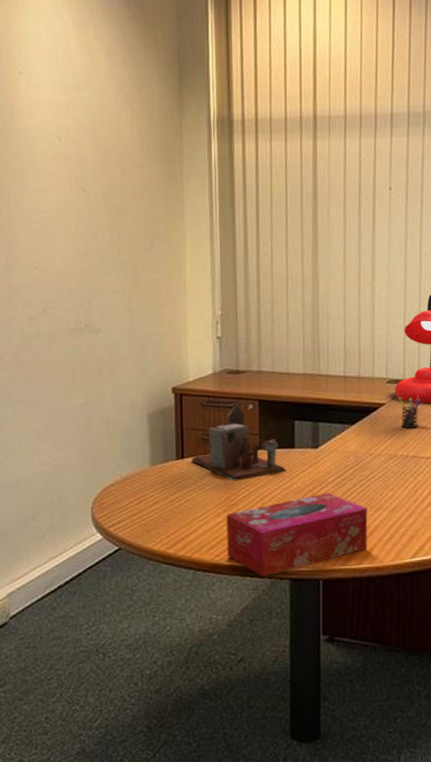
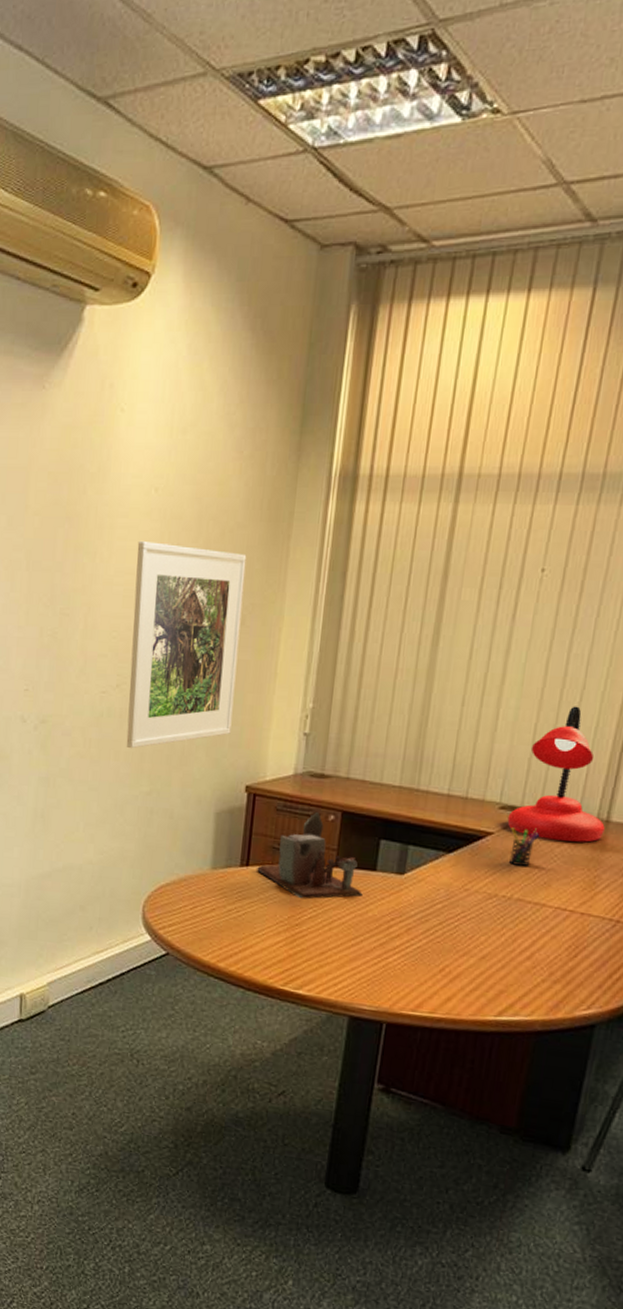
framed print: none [47,182,152,366] -> present [126,540,247,749]
tissue box: present [226,492,368,577] -> none [283,926,452,1009]

